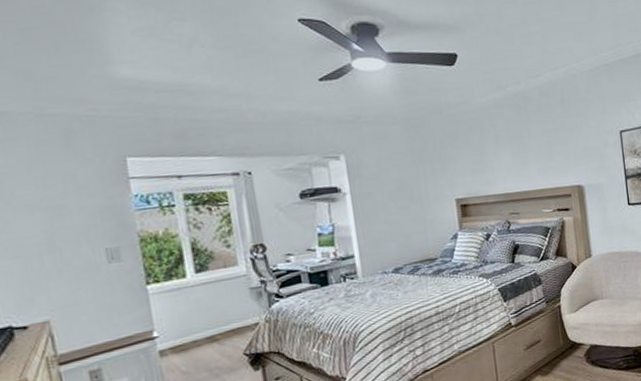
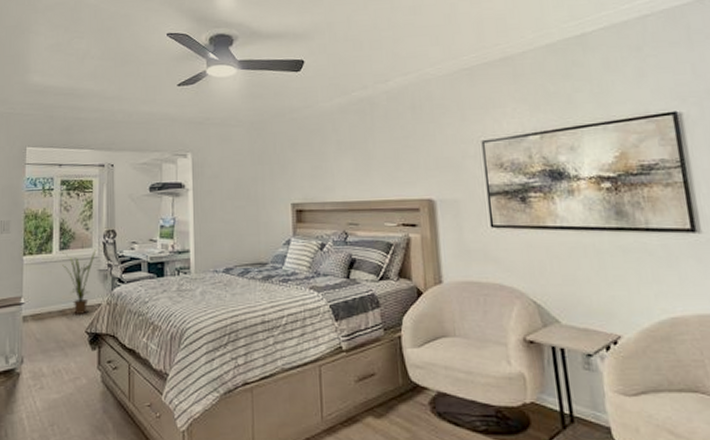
house plant: none [198,266,244,338] -> present [61,249,97,314]

